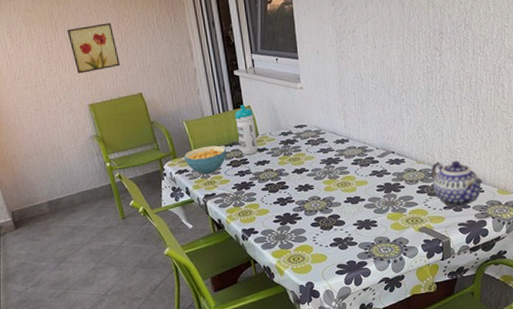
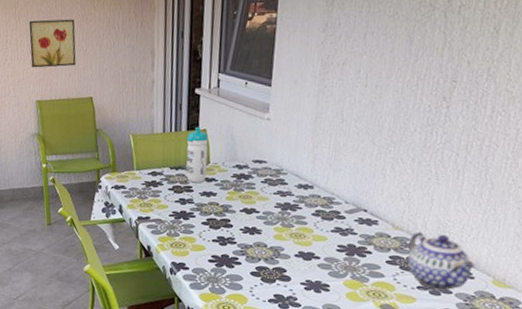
cereal bowl: present [183,145,226,175] -> none [123,165,170,196]

